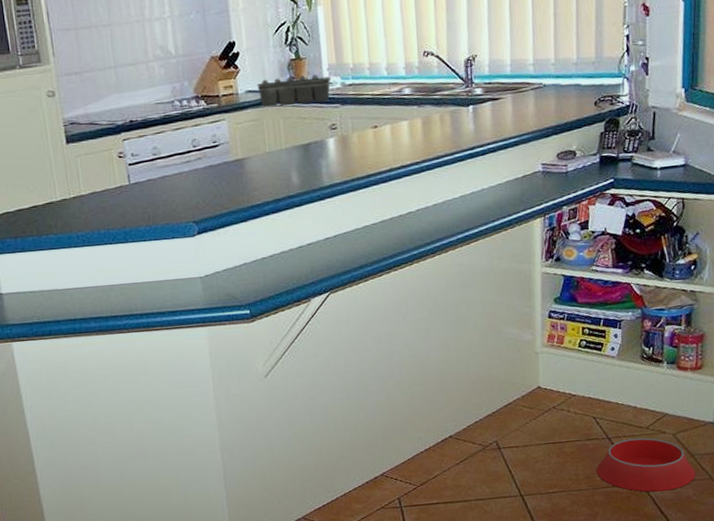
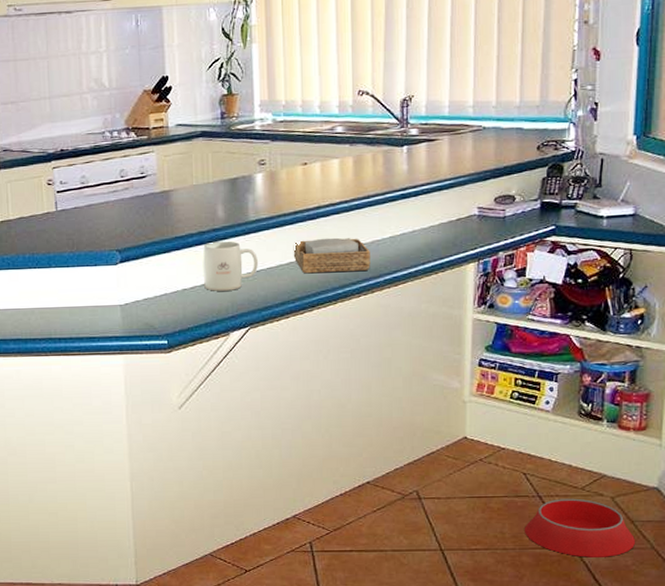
dish rack: present [257,75,331,108] -> none [187,111,263,142]
mug: none [279,207,335,259] -> present [202,241,258,291]
napkin holder: none [369,199,443,237] -> present [294,238,370,274]

